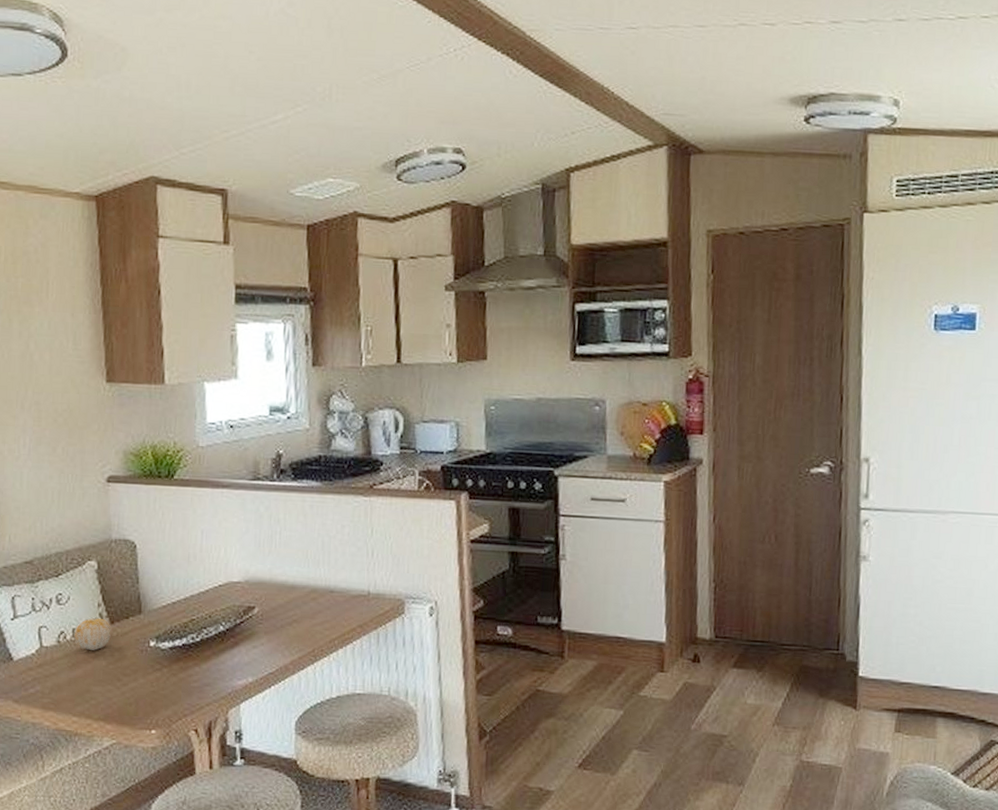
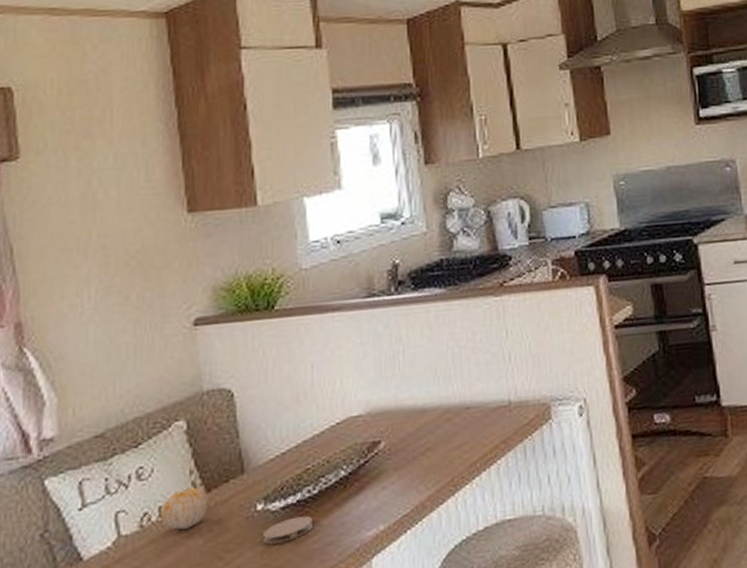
coaster: none [154,657,195,677] -> present [263,515,314,545]

